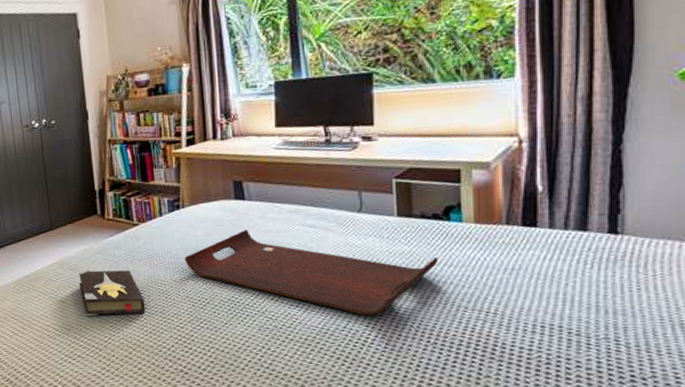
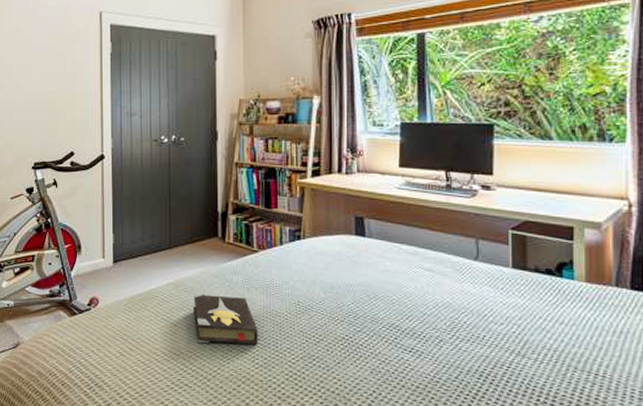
serving tray: present [184,230,439,316] -> none [301,267,550,368]

